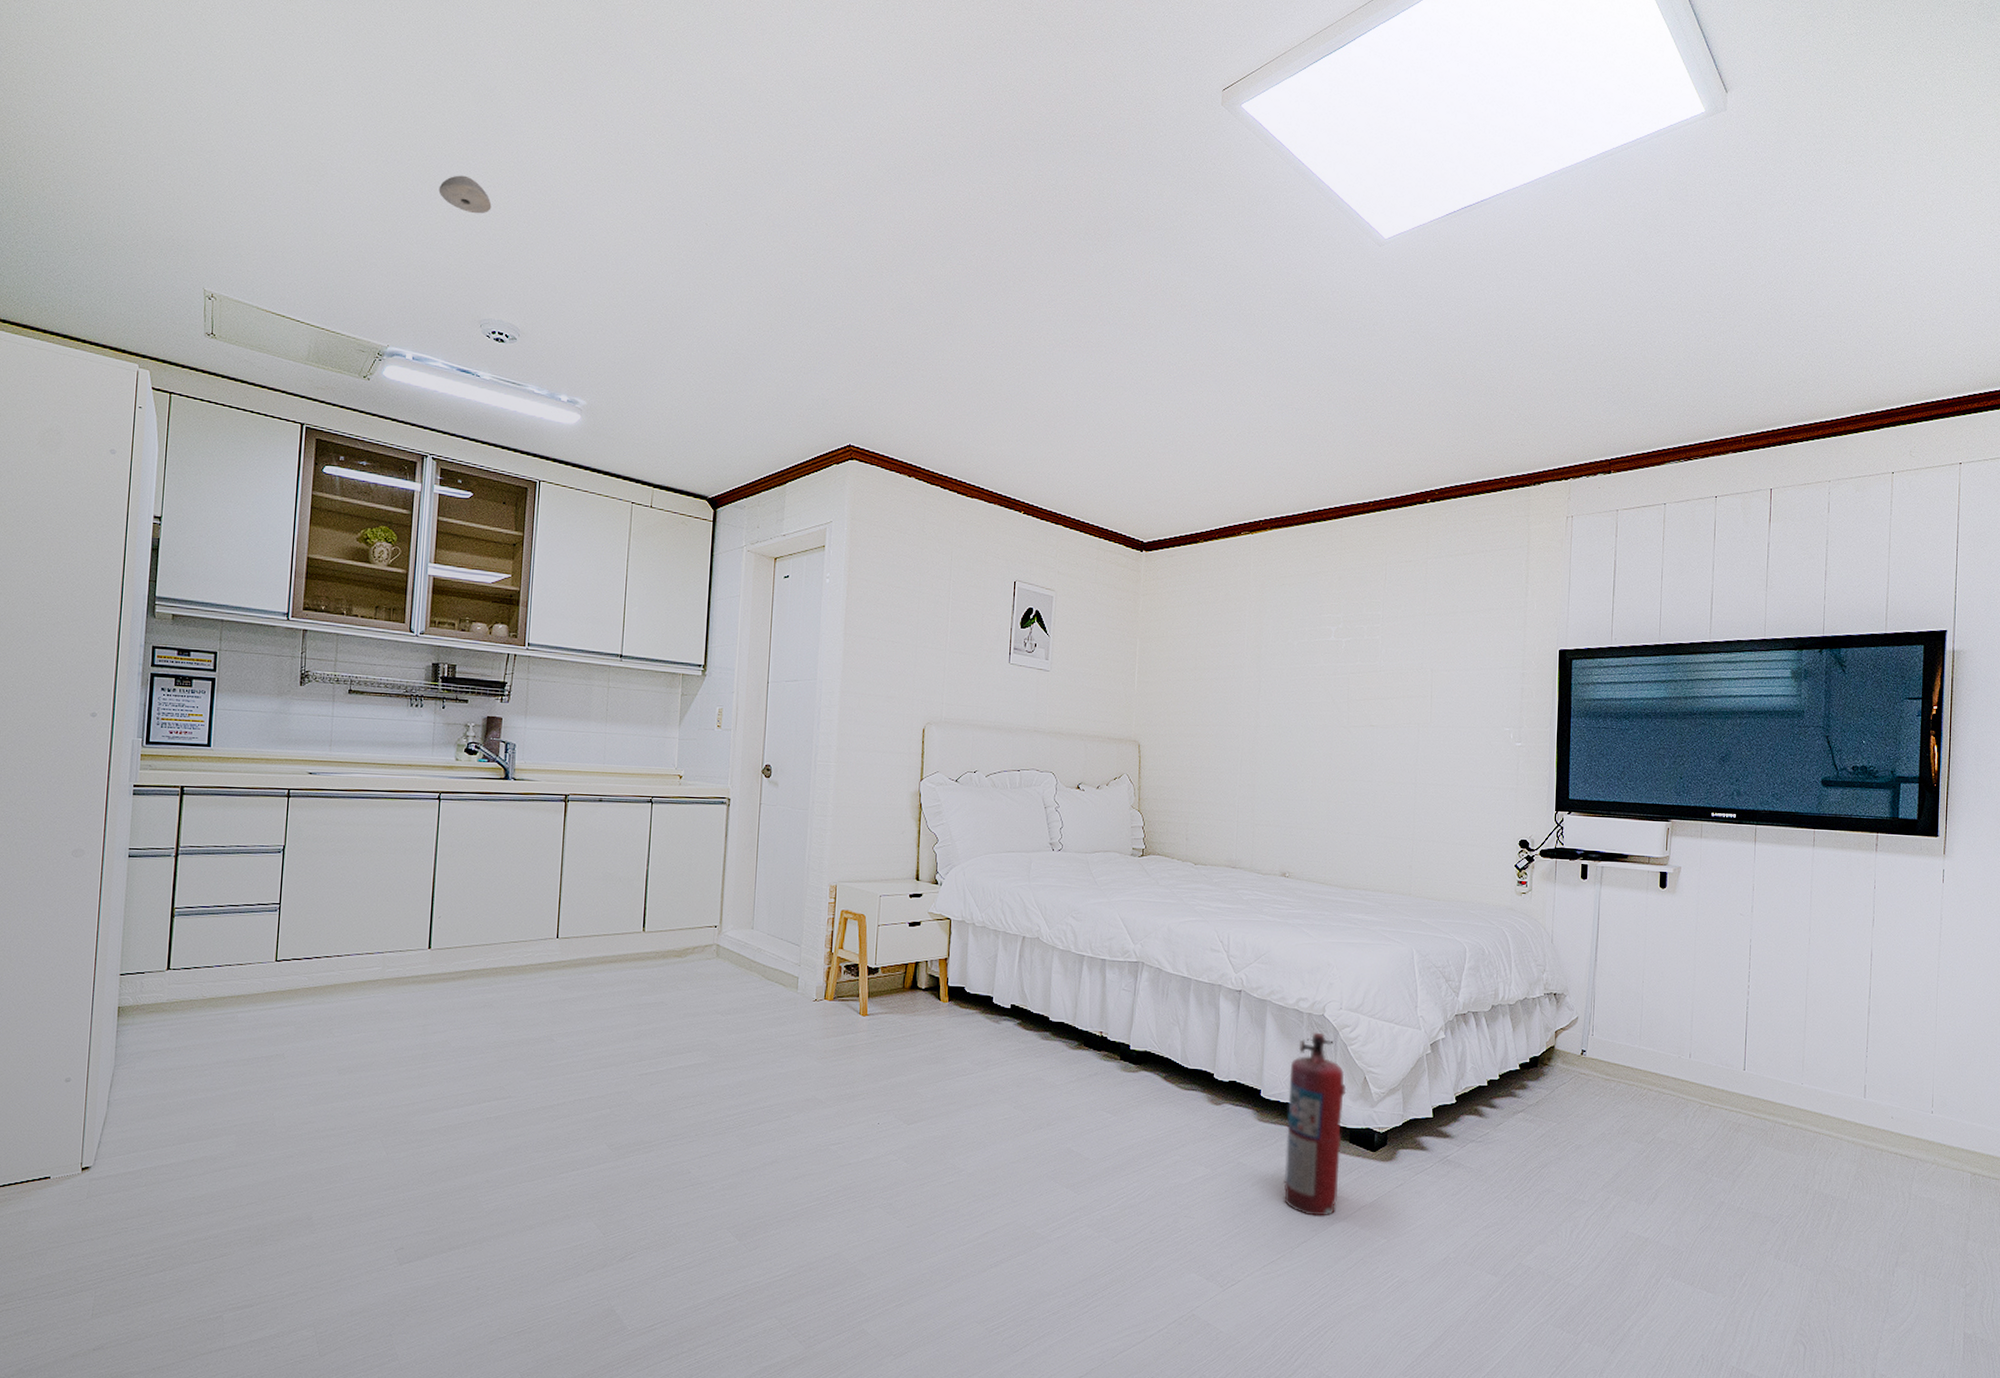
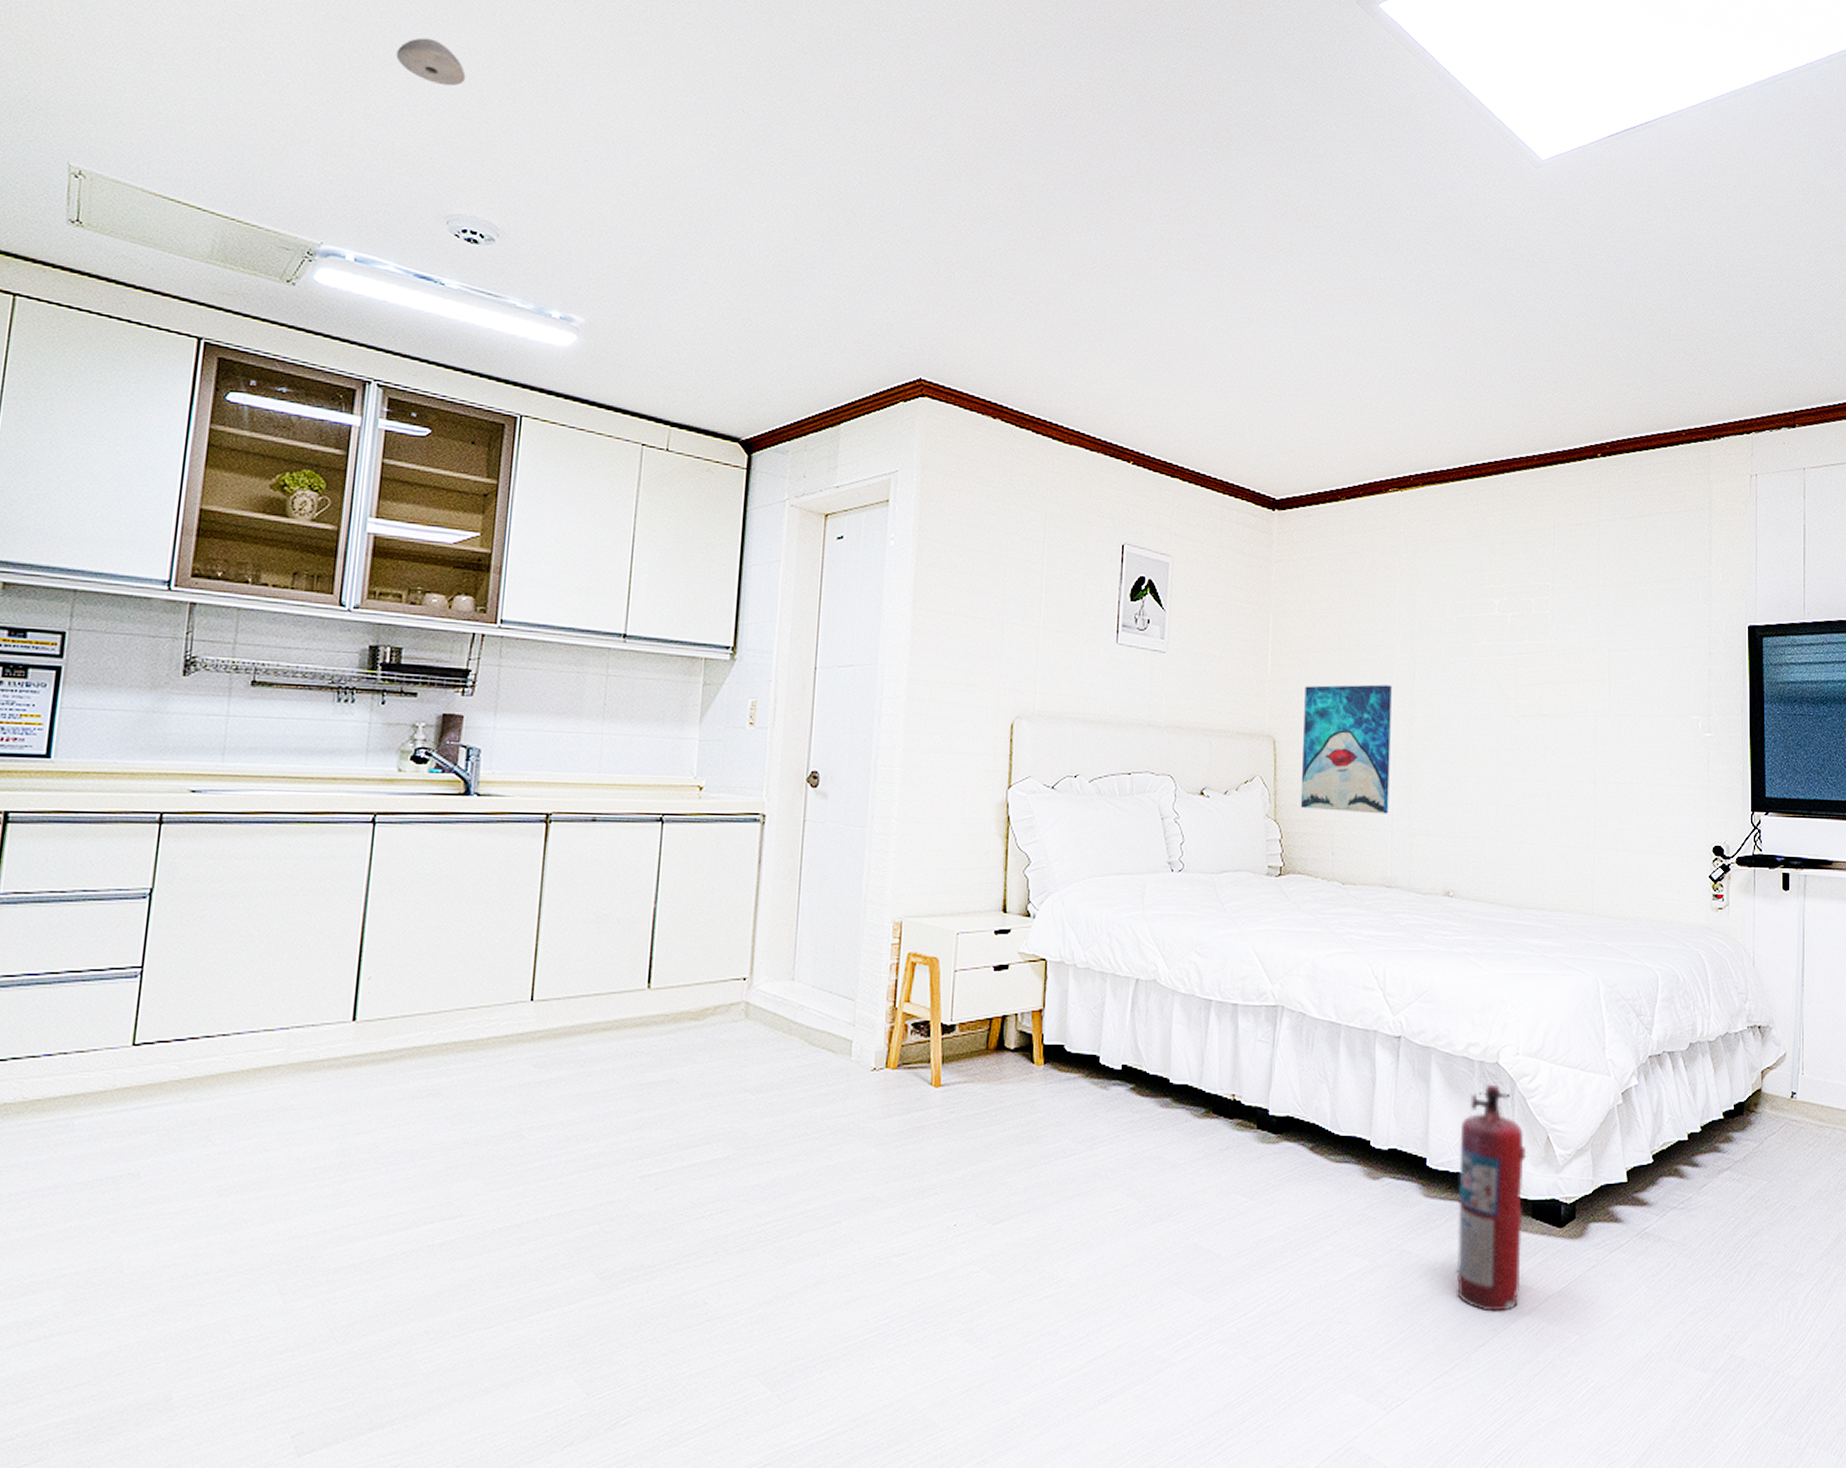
wall art: none [1160,698,1240,808] -> present [1300,684,1392,814]

